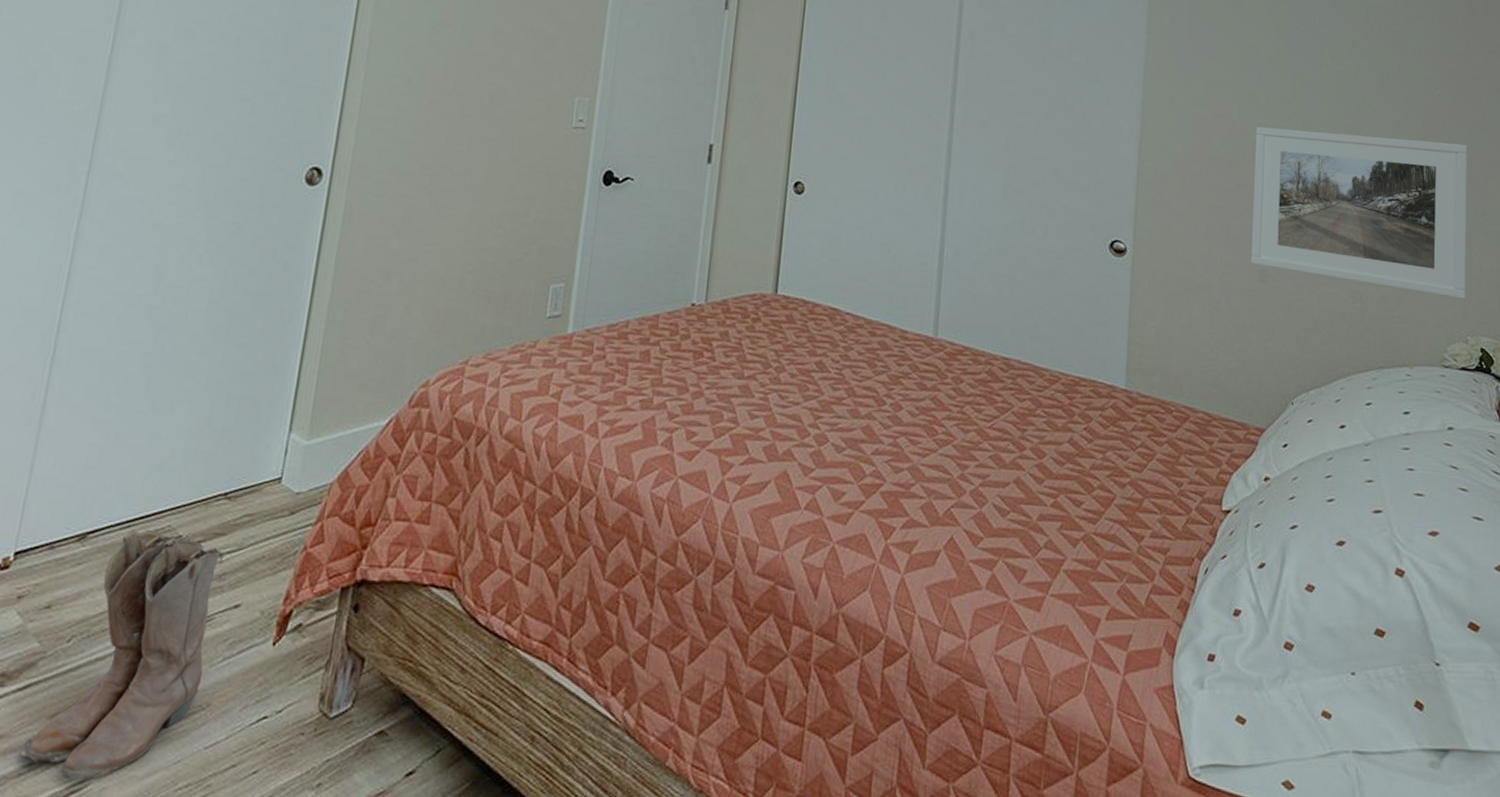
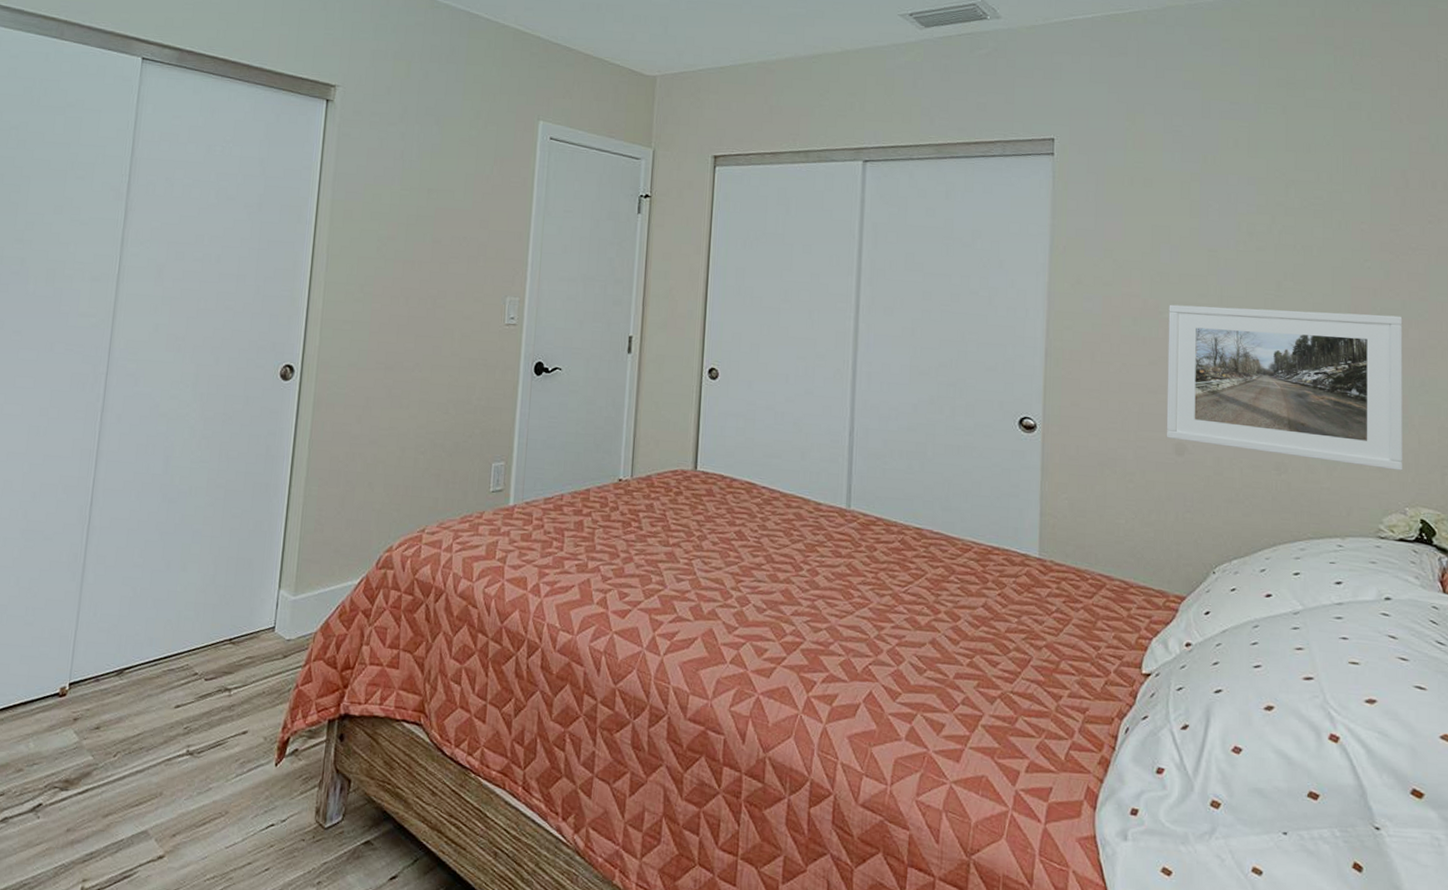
boots: present [21,529,222,781] -> none [84,667,230,869]

